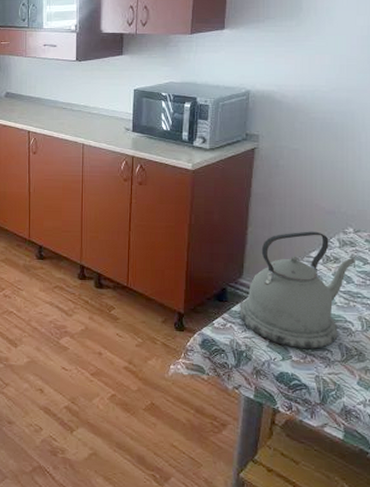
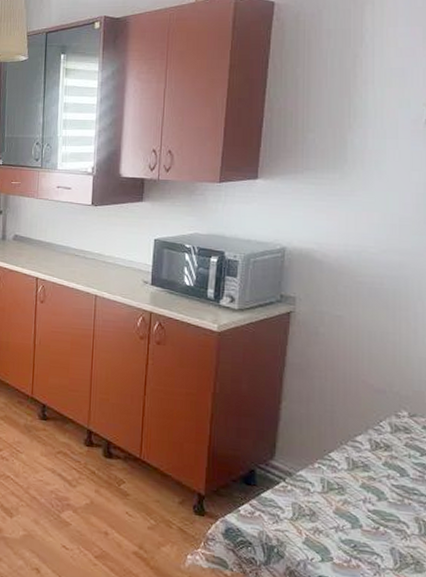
kettle: present [239,231,355,349] -> none [270,411,410,552]

